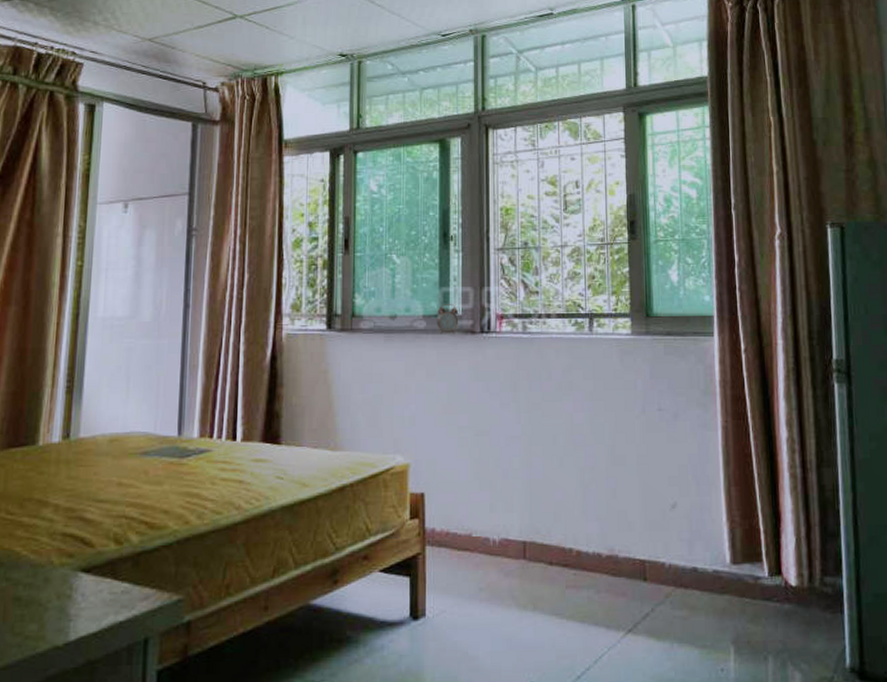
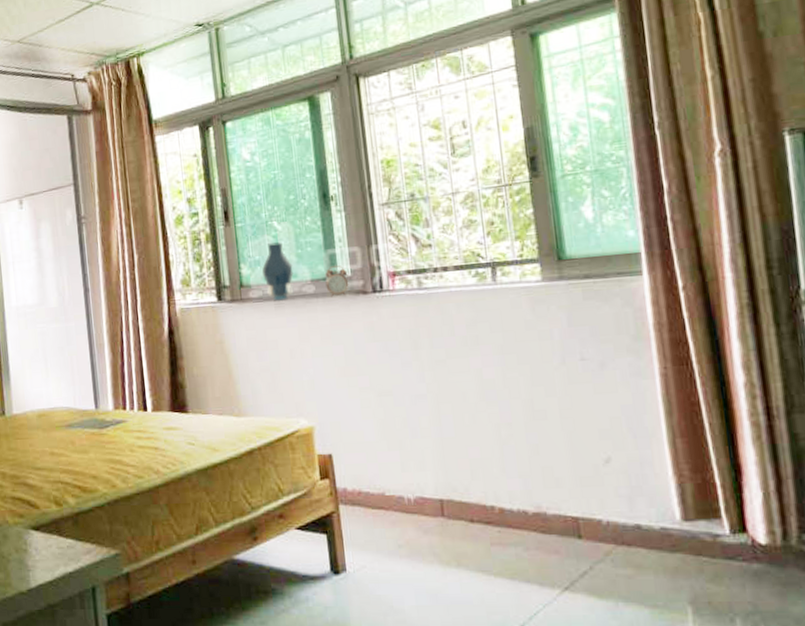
vase: none [375,276,407,335] -> present [261,242,294,302]

